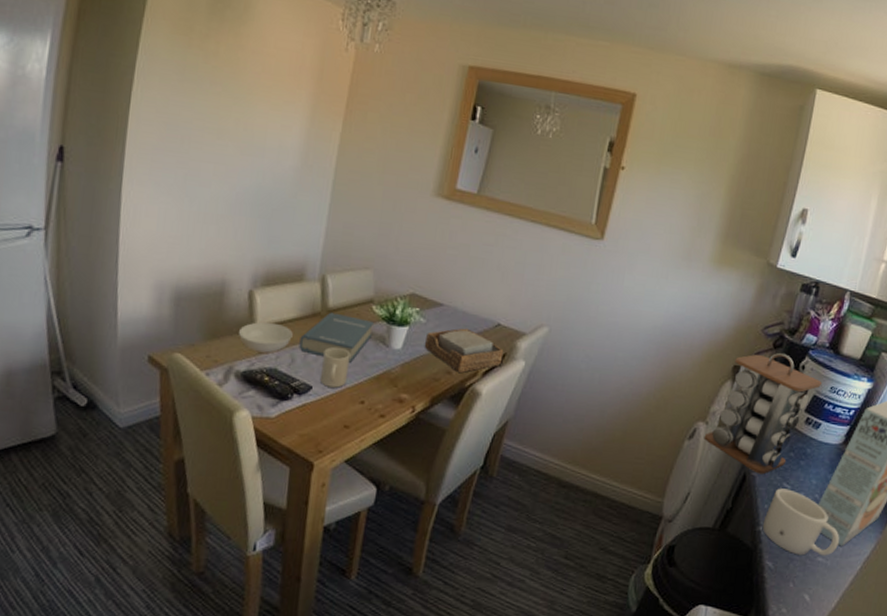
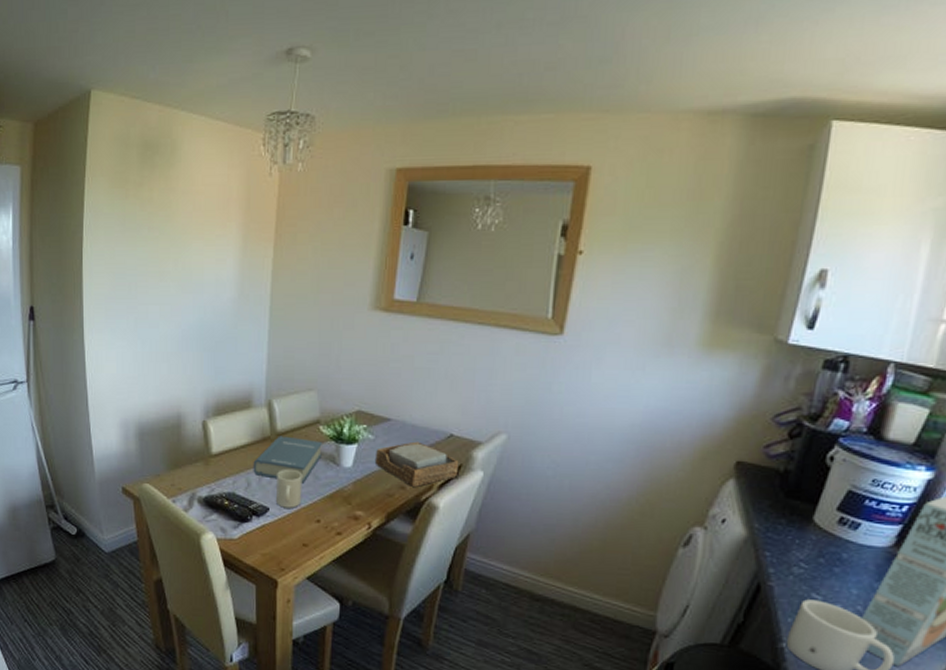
bowl: present [239,322,293,353] -> none [198,449,246,479]
spice rack: present [704,352,822,475] -> none [702,443,859,584]

